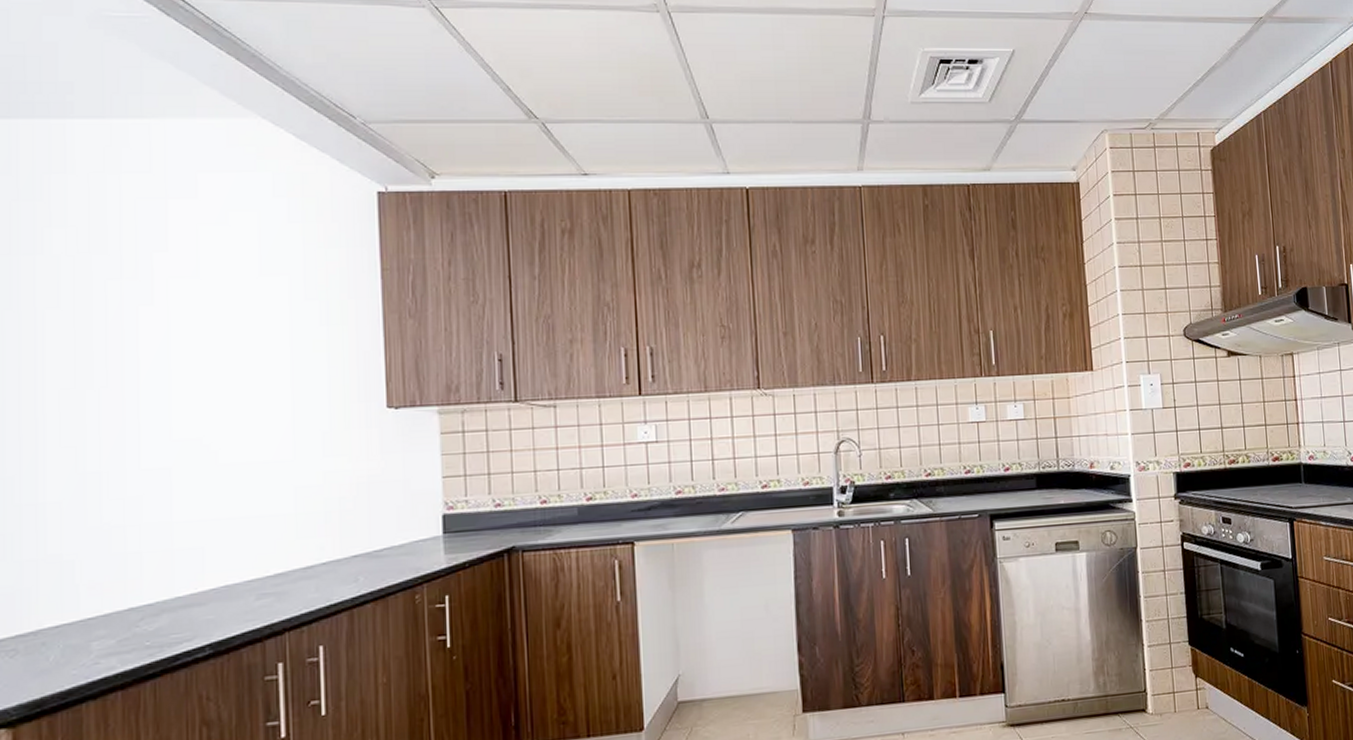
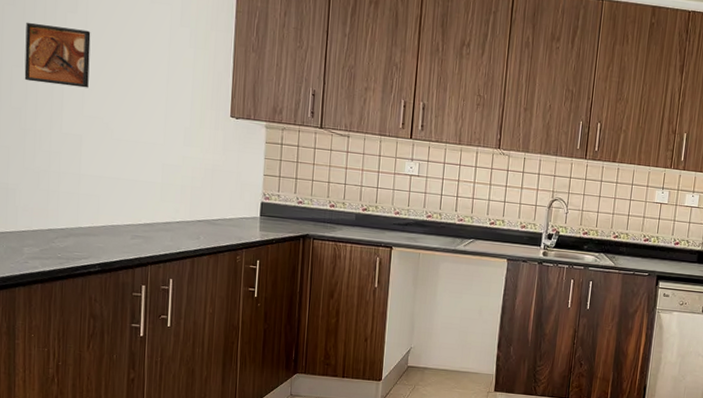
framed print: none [78,325,177,407] -> present [24,22,91,88]

